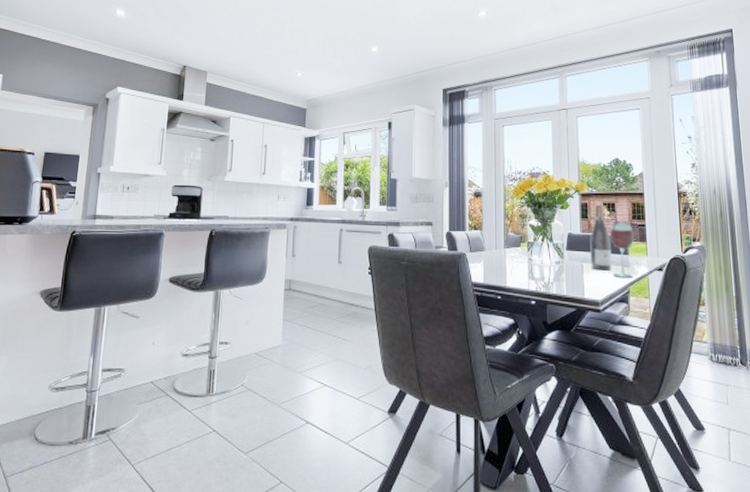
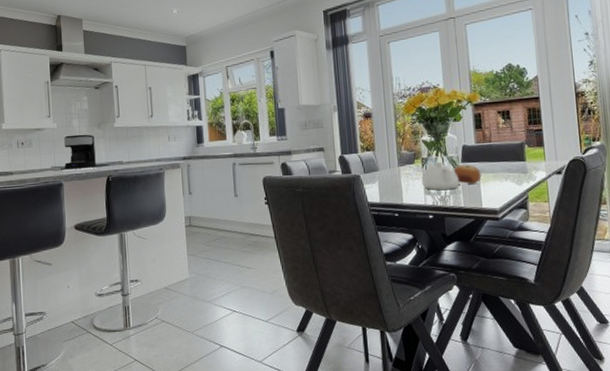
teapot: none [526,245,564,277] -> present [421,161,460,191]
fruit: none [558,252,585,274] -> present [453,164,481,185]
wine bottle: present [590,204,612,271] -> none [485,113,509,179]
wineglass: present [610,221,635,278] -> none [505,128,532,184]

